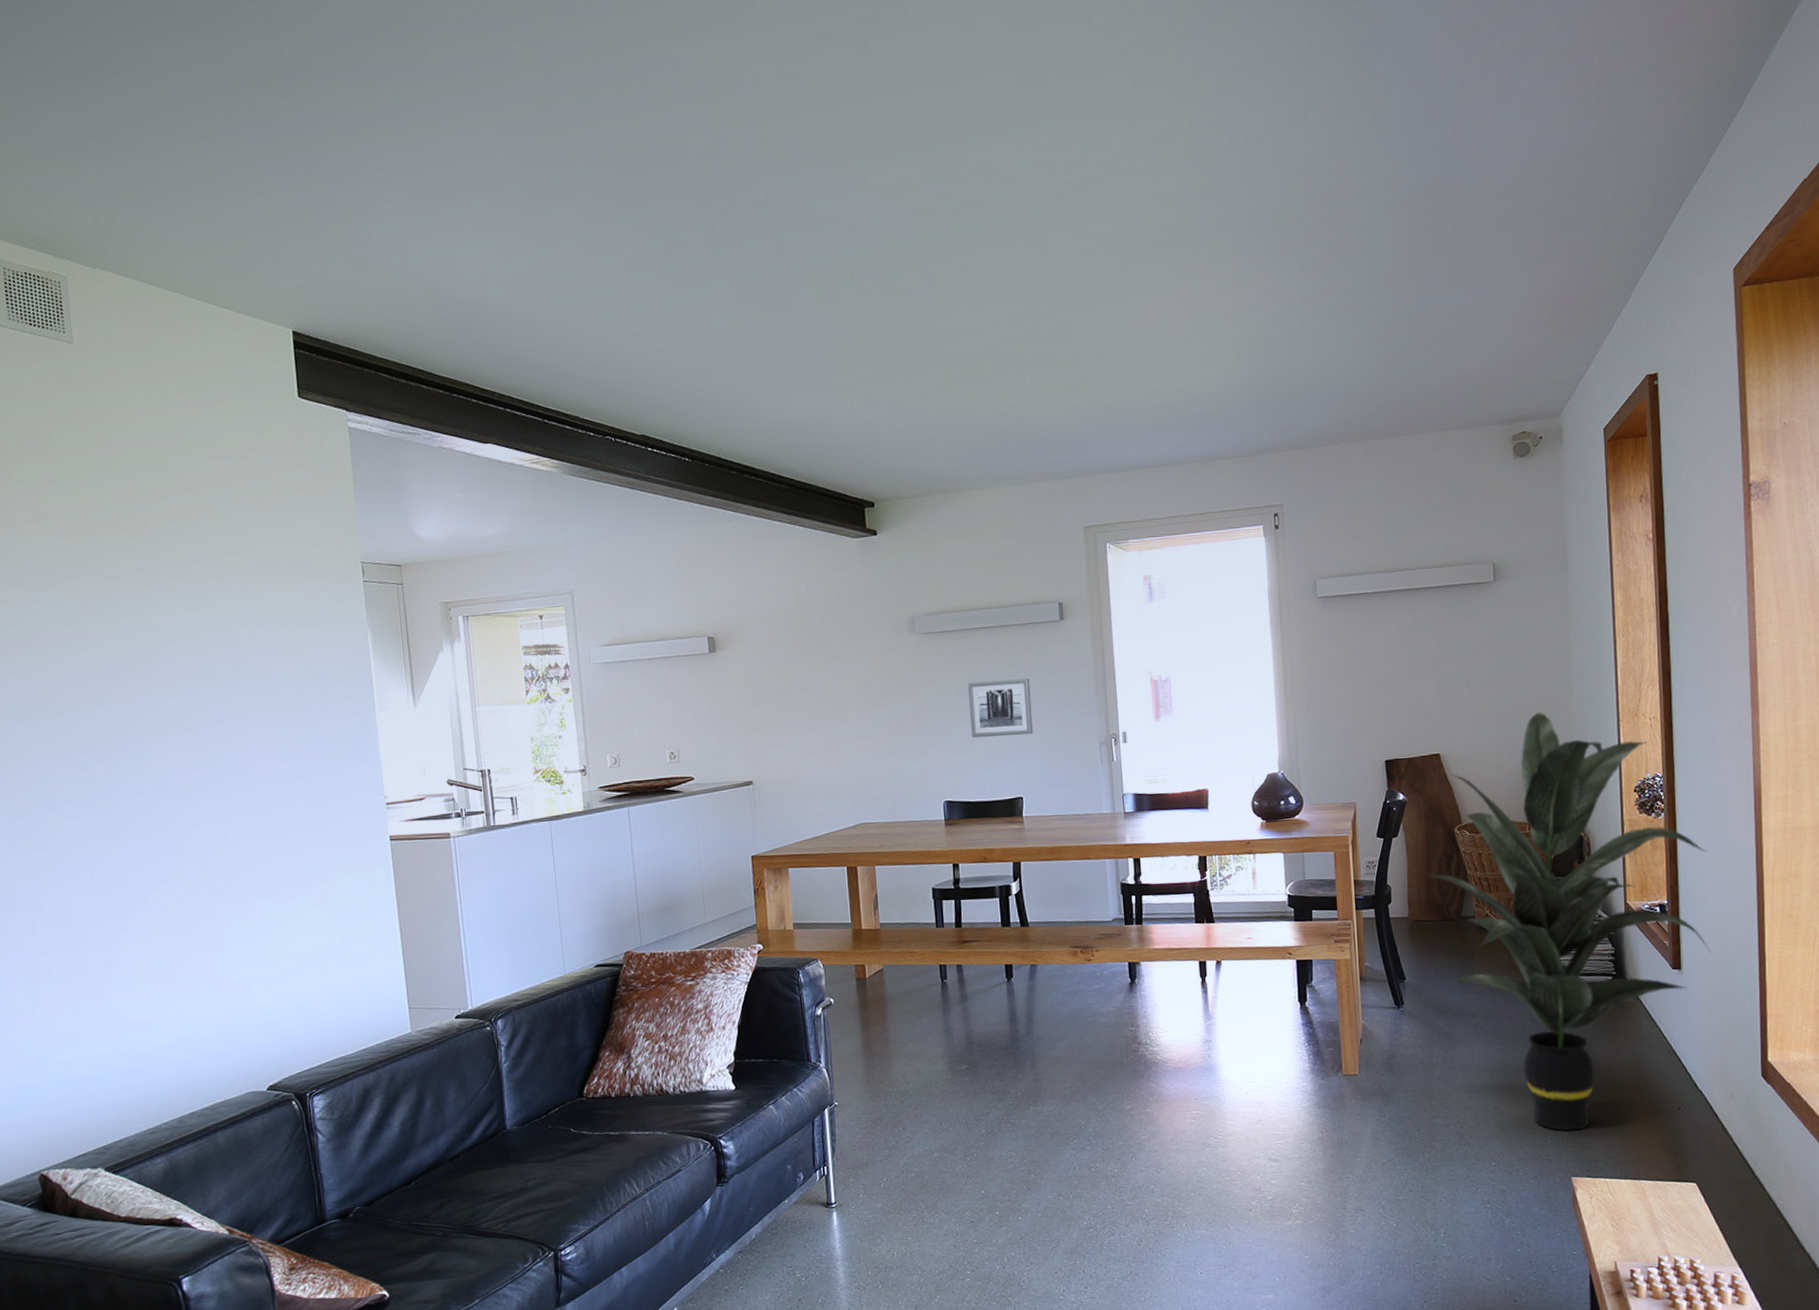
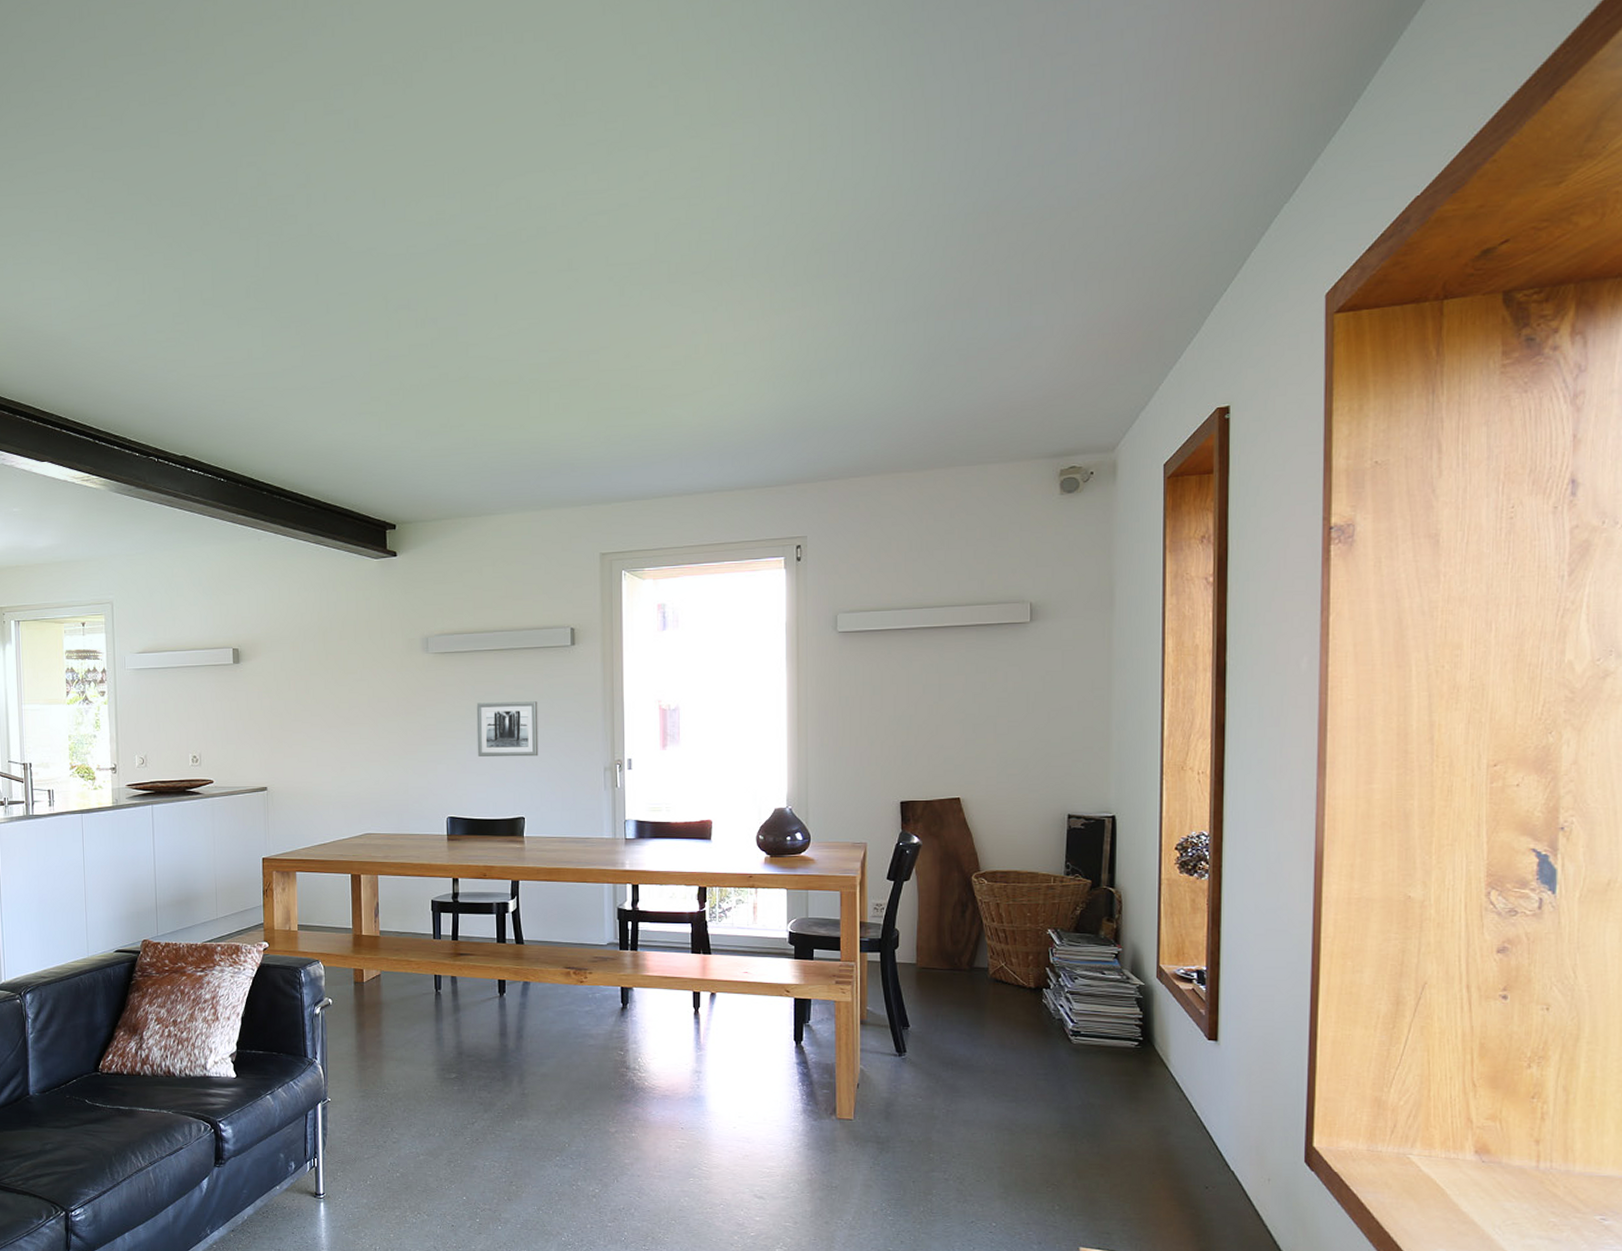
indoor plant: present [1427,712,1711,1132] -> none [939,760,1256,1199]

